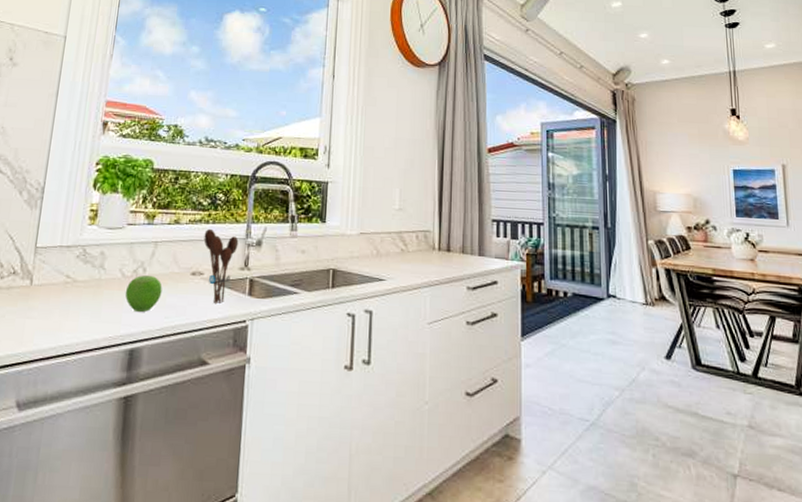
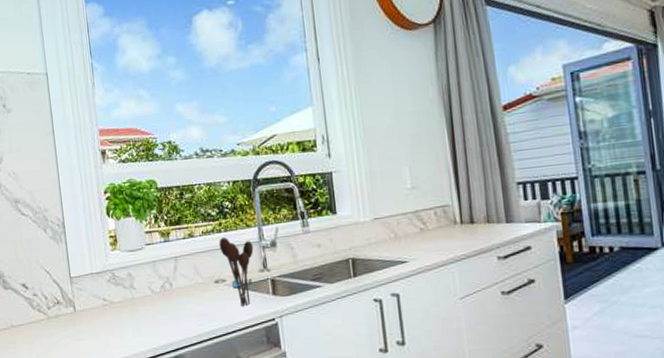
fruit: present [125,275,162,312] -> none [158,289,192,323]

